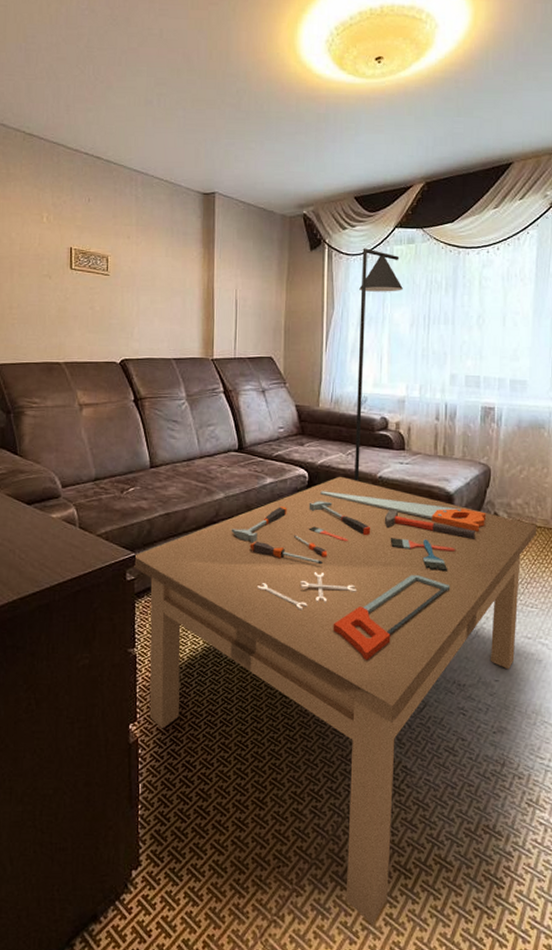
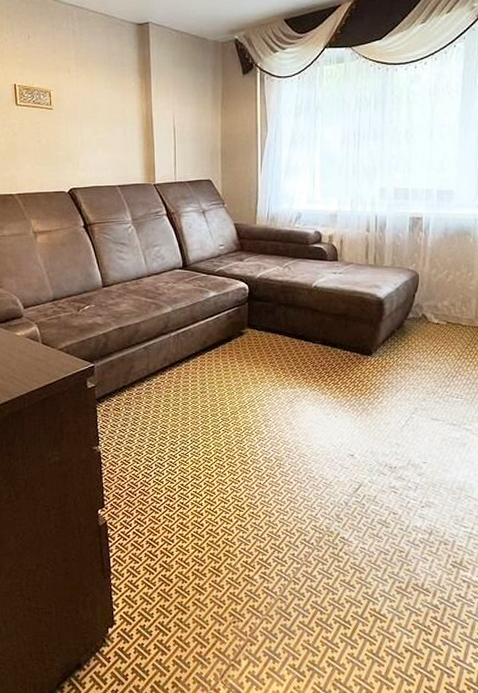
coffee table: present [134,476,537,926] -> none [93,287,463,667]
floor lamp: present [354,248,403,481] -> none [291,70,333,291]

